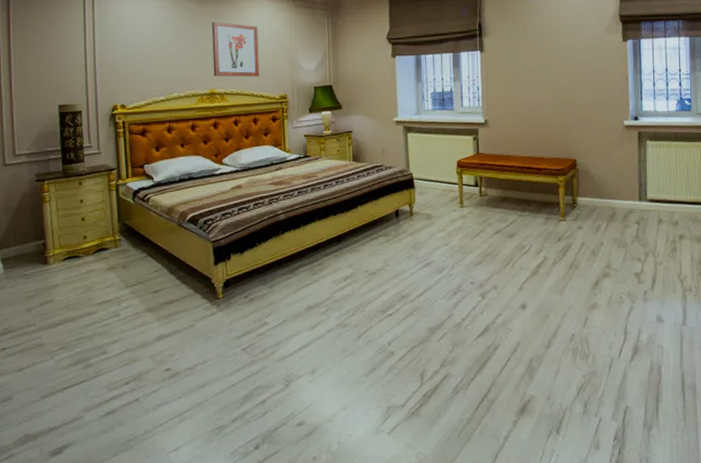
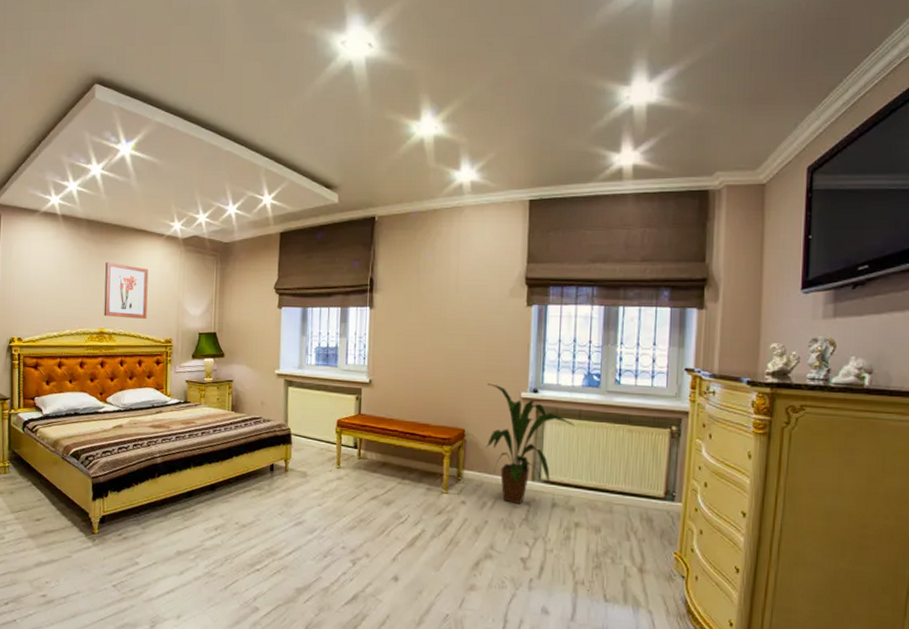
house plant: none [593,115,673,223] -> present [486,383,576,504]

